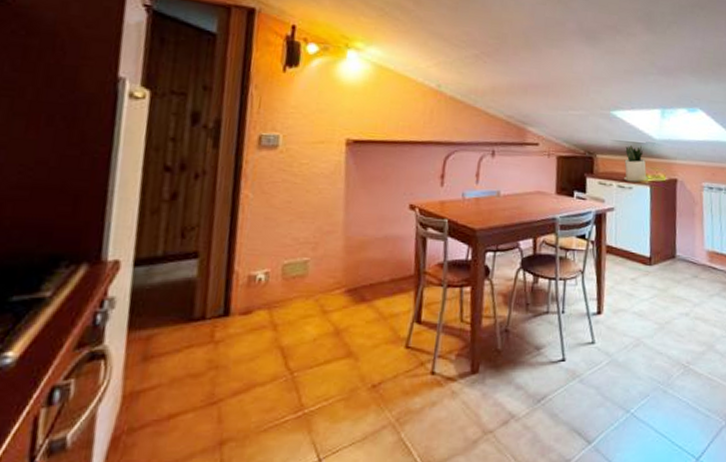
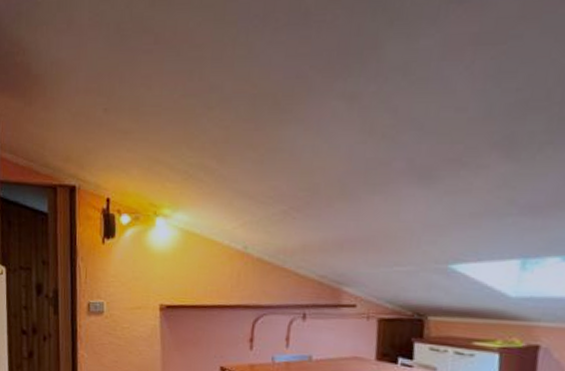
planter: present [624,145,649,183] -> none [463,305,499,349]

